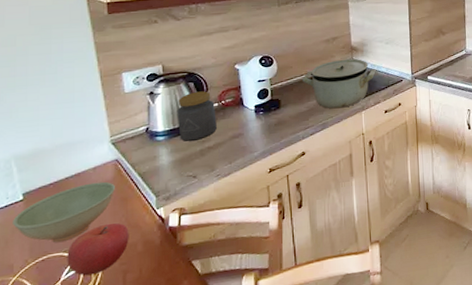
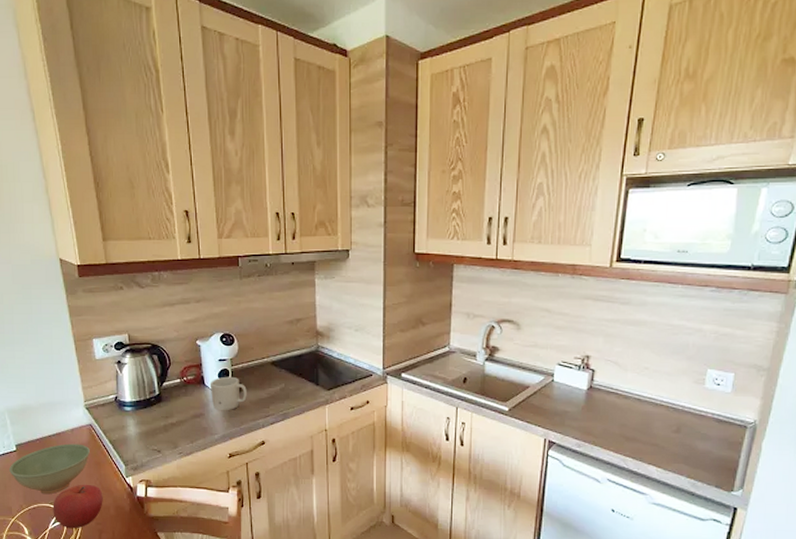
jar: present [177,91,217,141] -> none [142,365,179,415]
mug: none [248,95,288,129] -> present [209,376,248,411]
saucepan: present [301,58,377,109] -> none [263,344,344,399]

